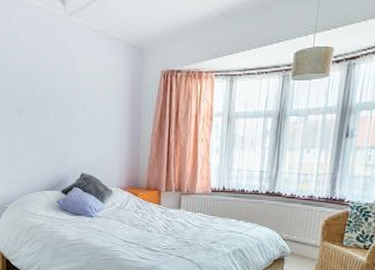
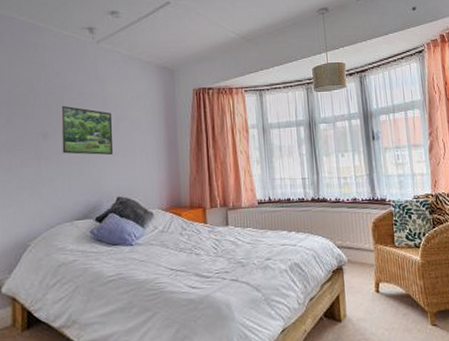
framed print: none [33,82,80,134] -> present [61,105,114,156]

